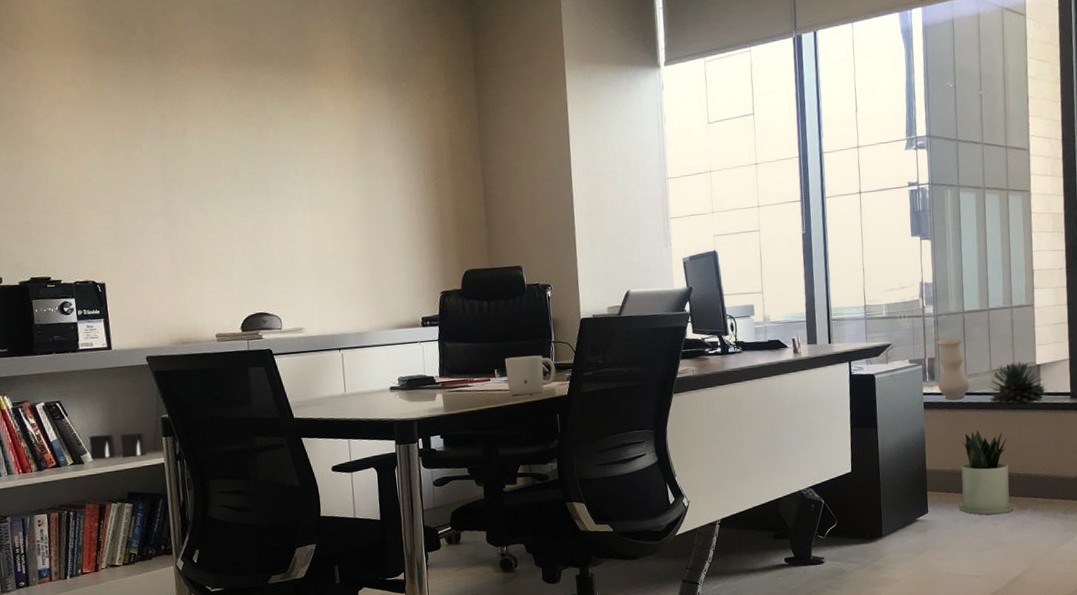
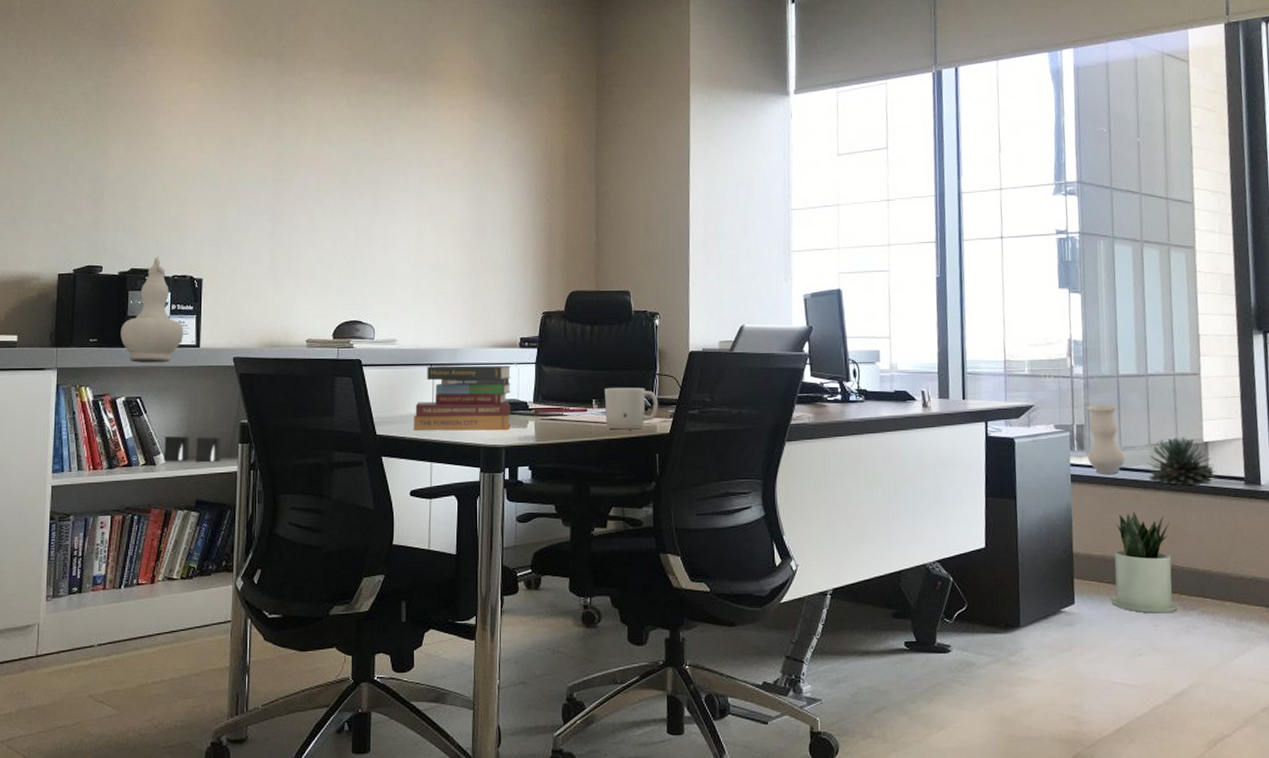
decorative vase: none [30,263,94,369] -> present [120,256,184,363]
books: none [328,344,420,411] -> present [413,365,511,431]

